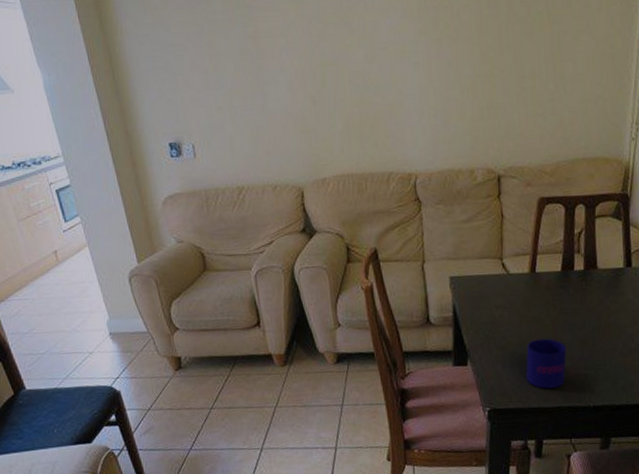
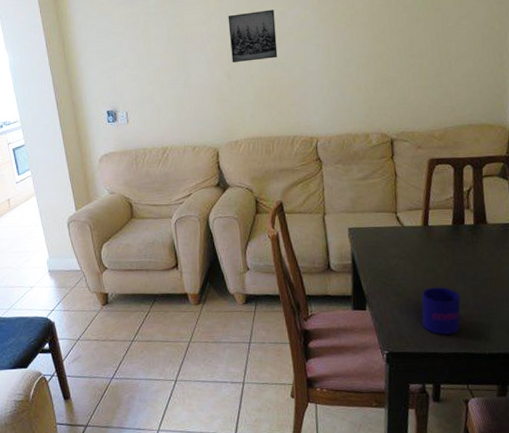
wall art: none [311,18,371,85] -> present [228,9,278,63]

